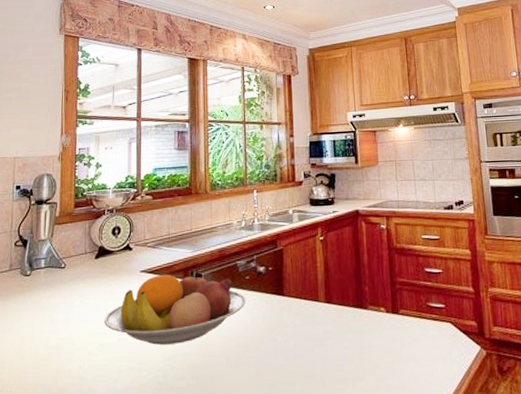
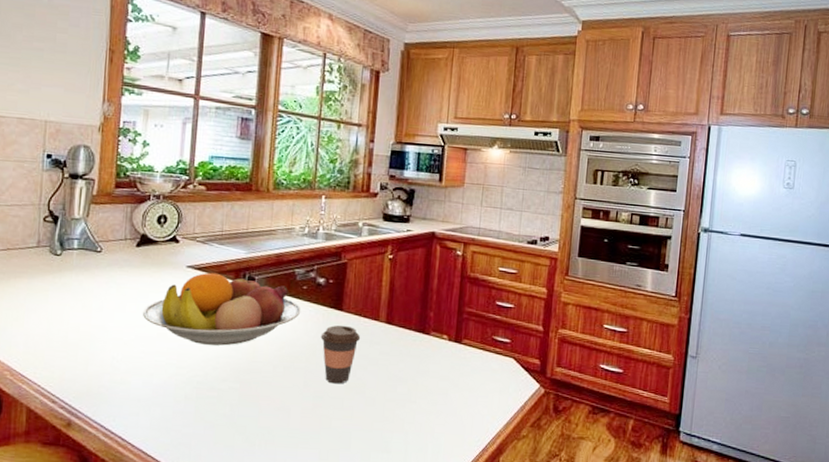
coffee cup: none [266,309,304,370] -> present [320,325,361,384]

